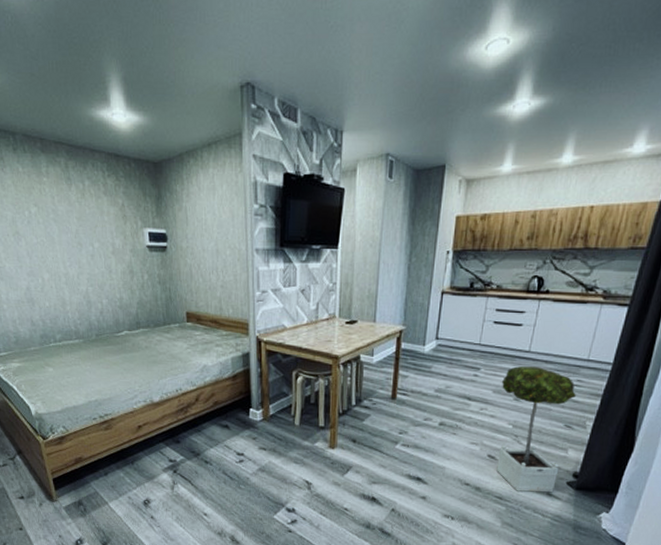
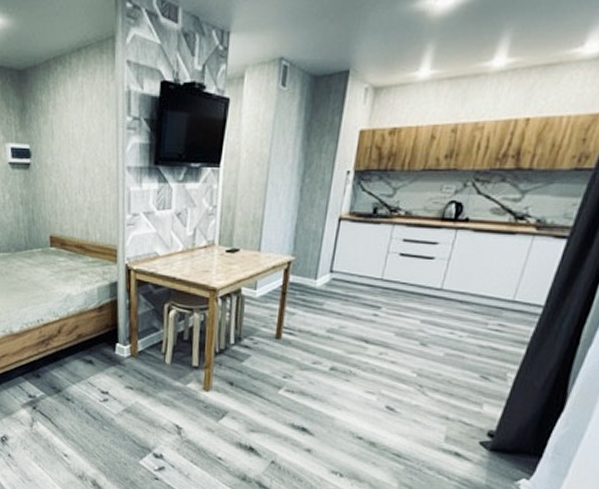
potted tree: present [496,366,576,493] -> none [395,306,496,453]

